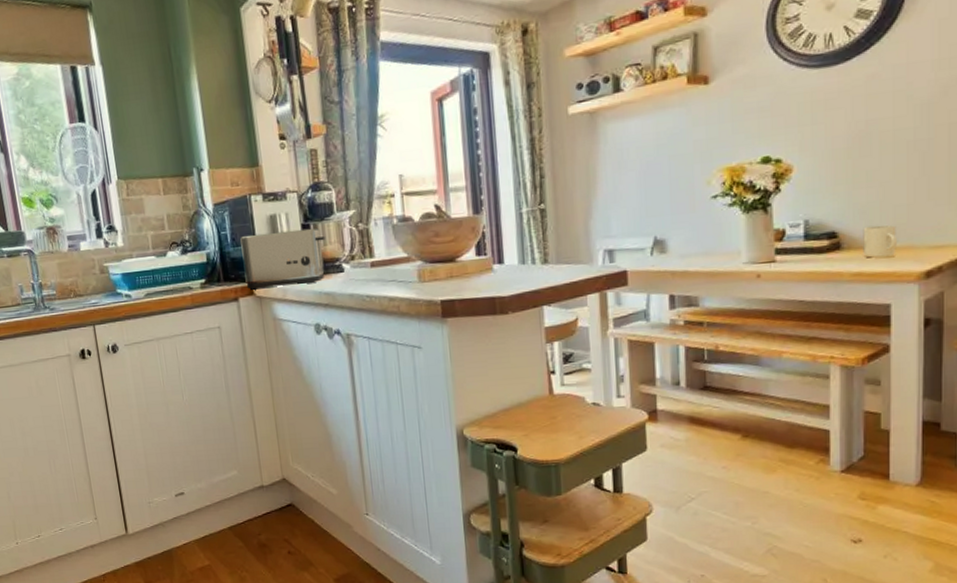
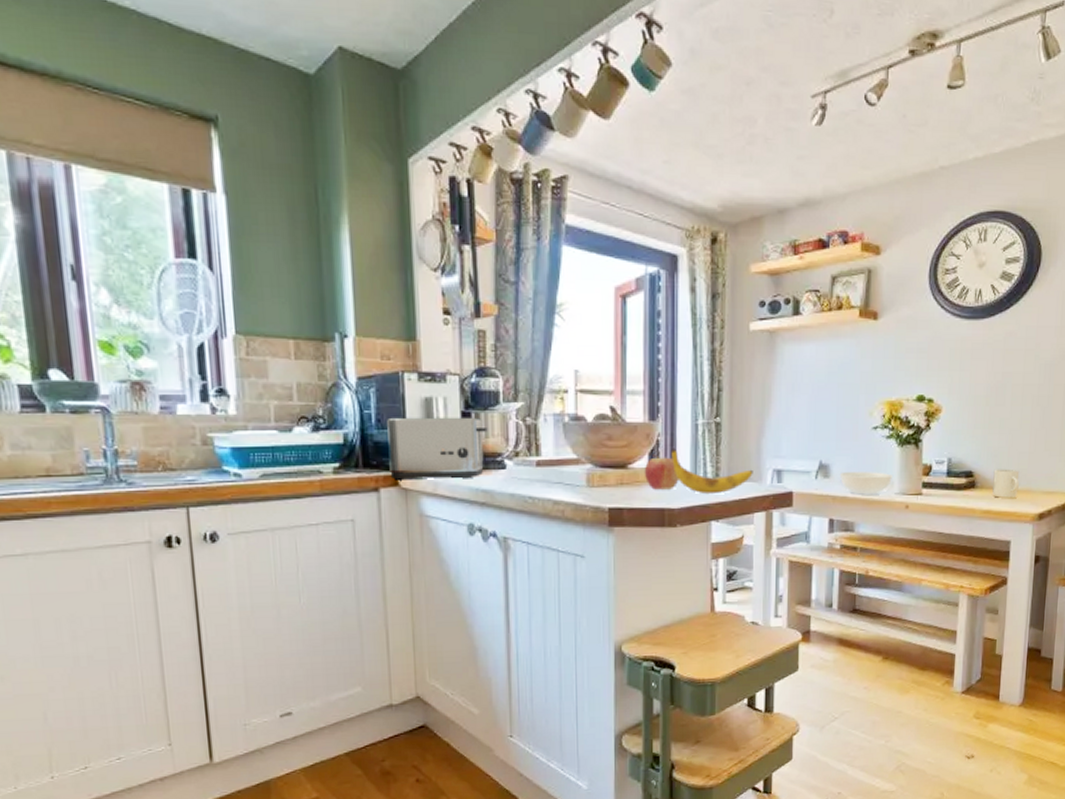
fruit: none [472,246,508,281] -> present [644,454,679,491]
banana: none [496,238,583,281] -> present [670,448,753,495]
bowl: none [677,242,740,268] -> present [839,472,894,495]

